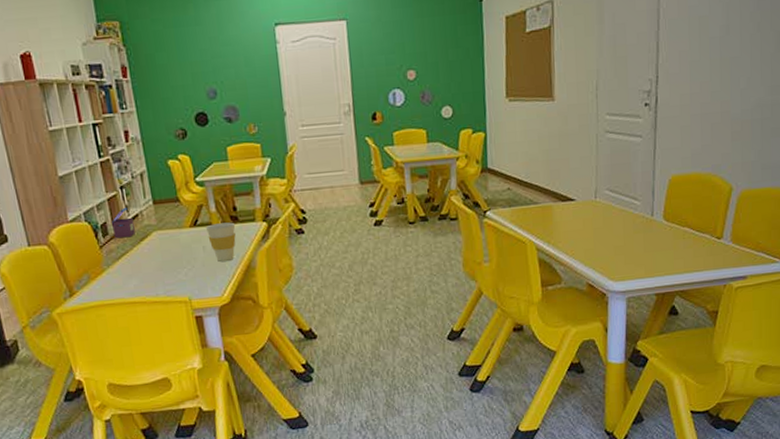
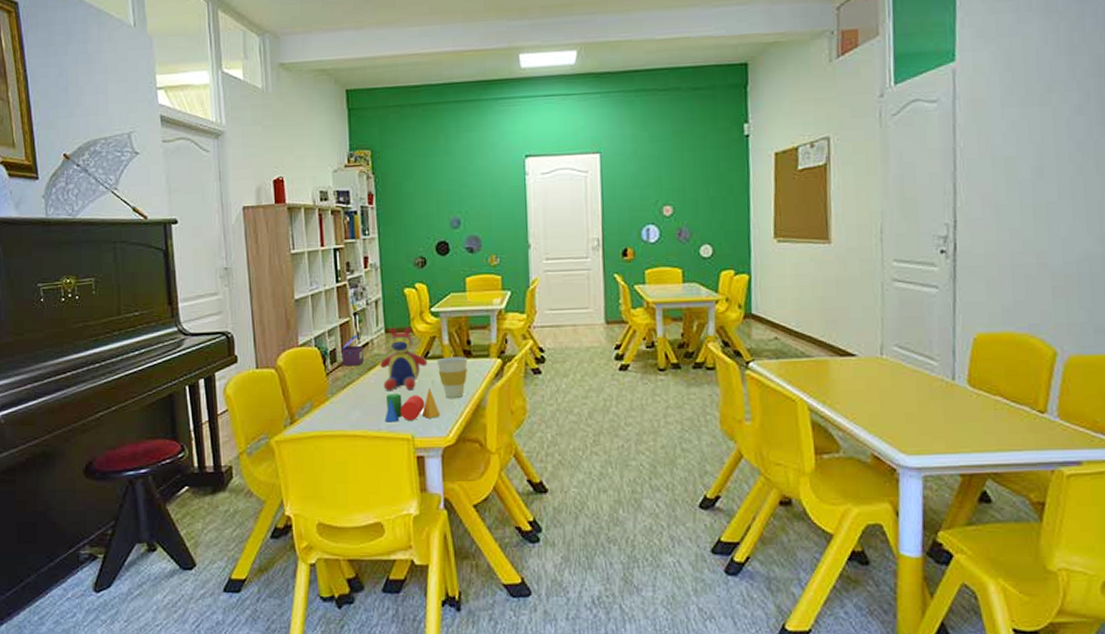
stuffed animal: none [151,197,198,259] -> present [380,326,428,391]
toy blocks: none [161,253,214,288] -> present [384,387,441,422]

